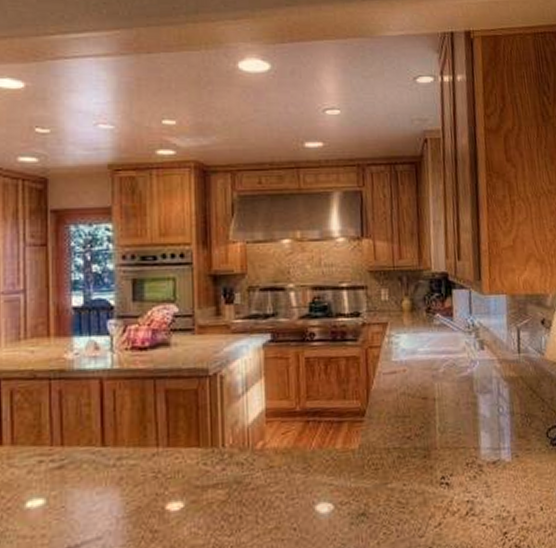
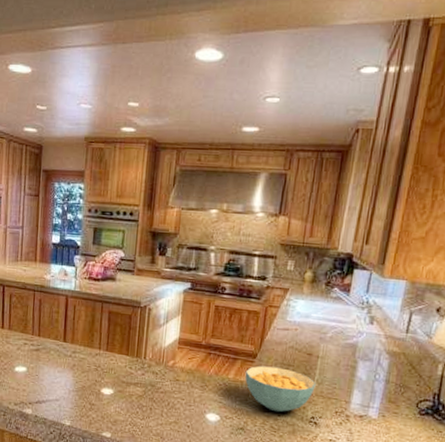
cereal bowl: none [355,422,439,481] -> present [245,365,316,413]

